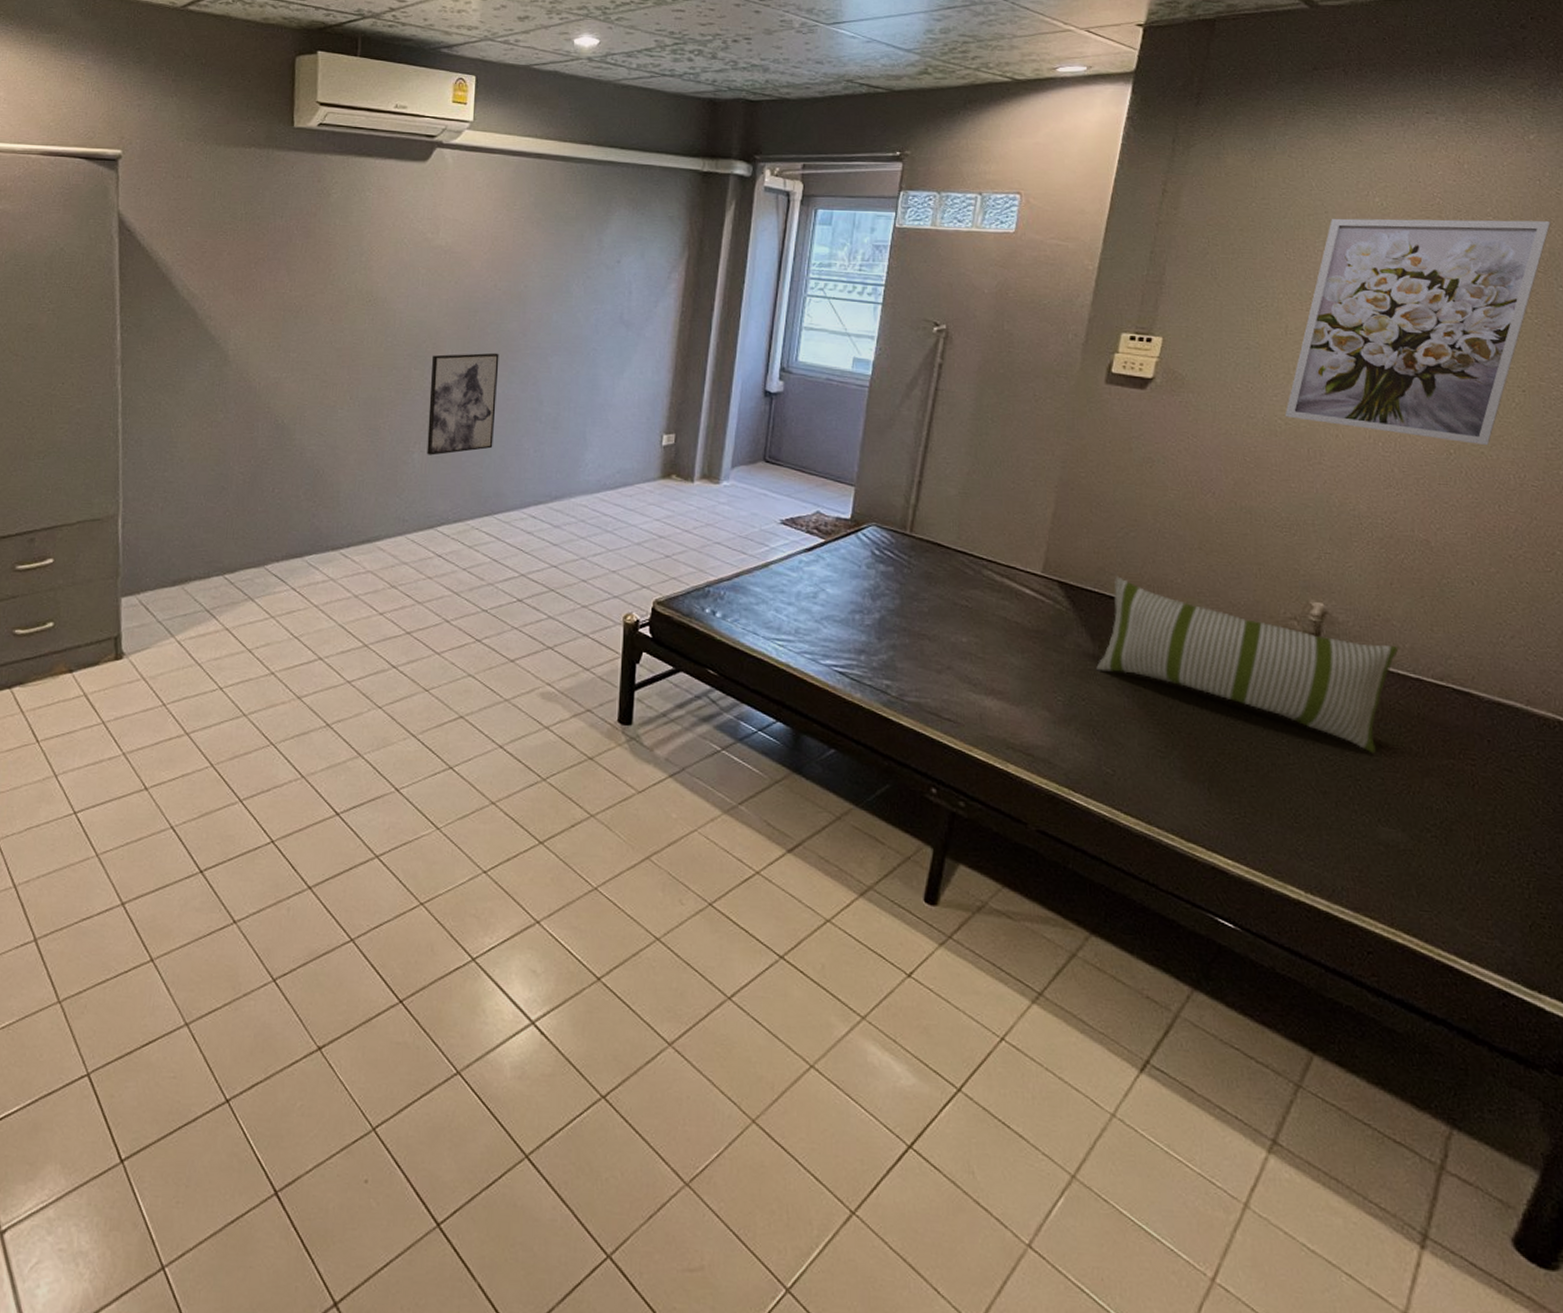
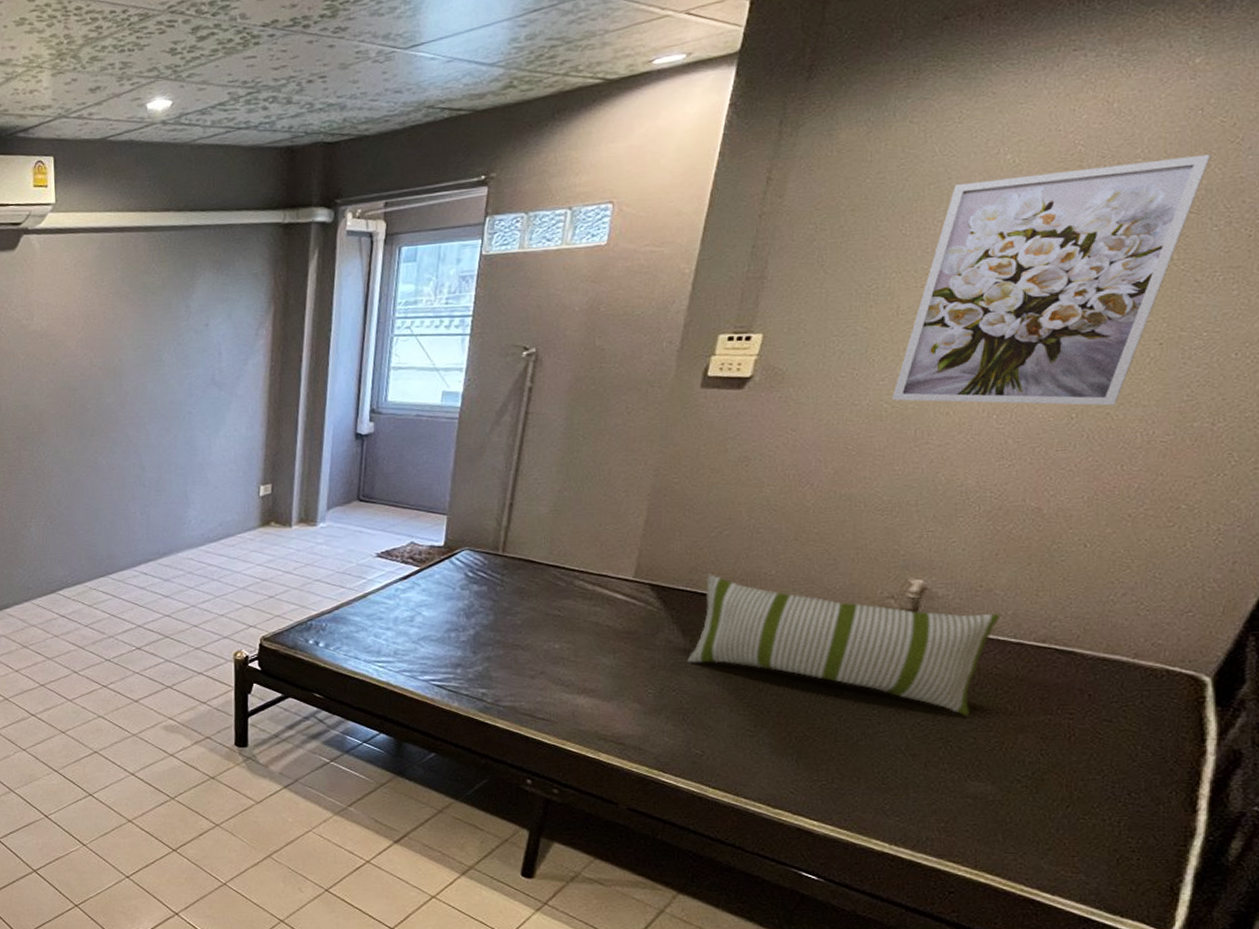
wall art: present [427,352,499,455] -> none [39,426,102,528]

